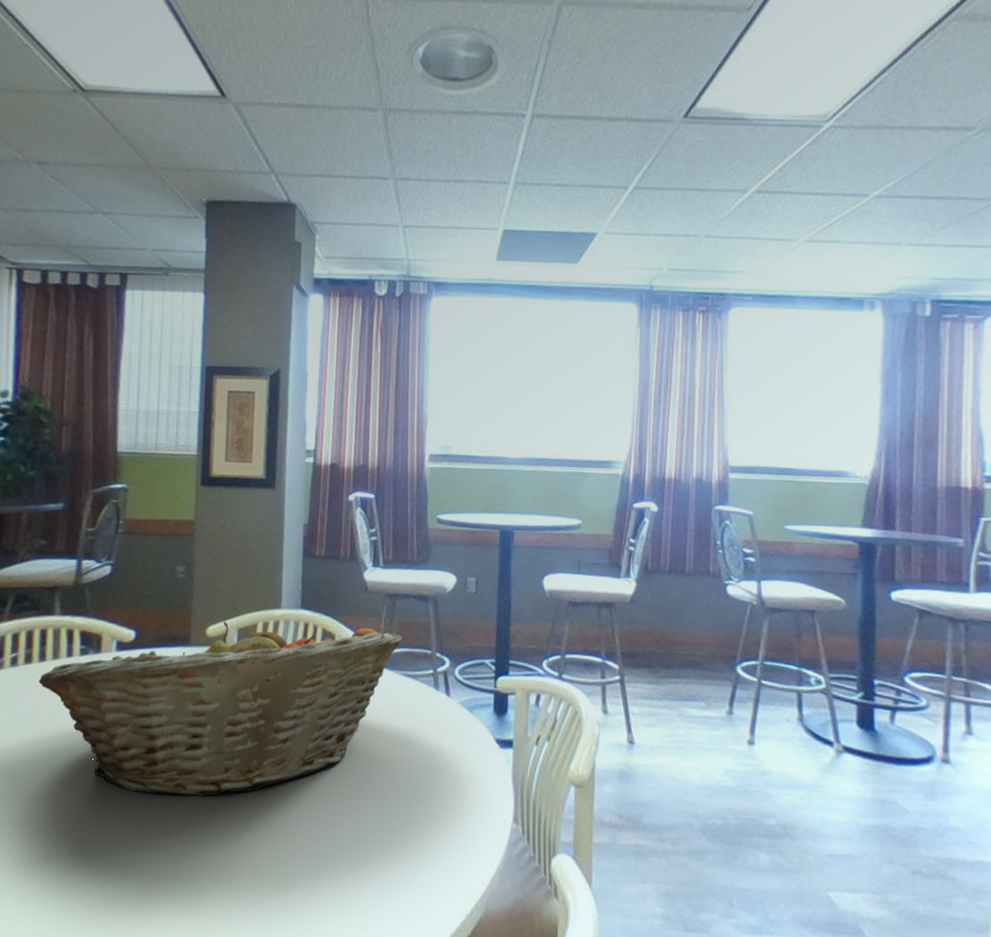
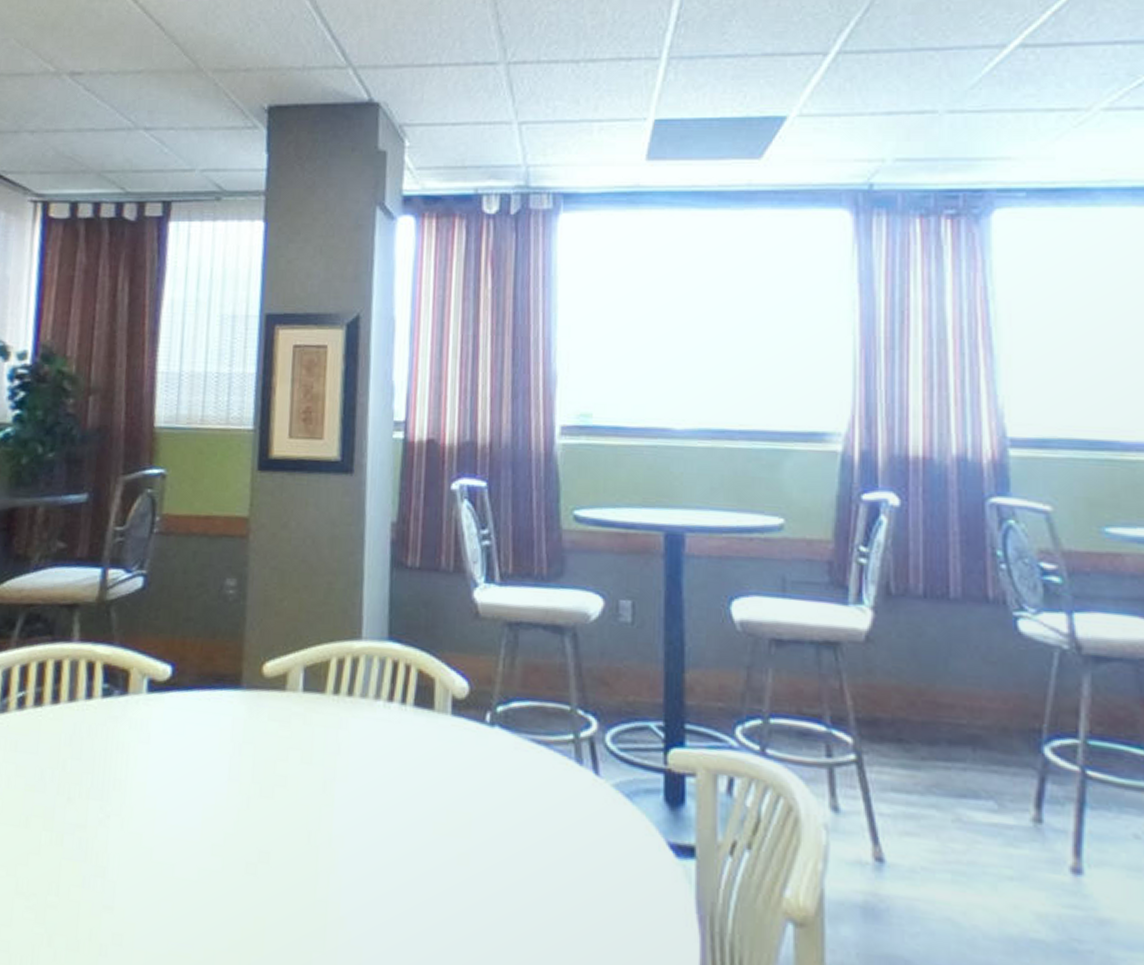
fruit basket: present [38,621,402,797] -> none [50,656,528,905]

